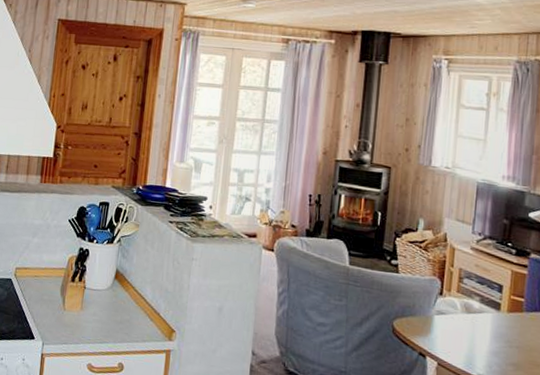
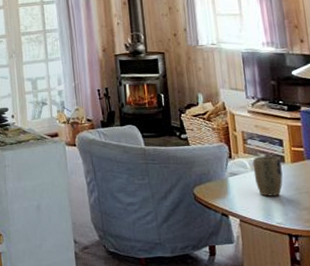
plant pot: none [463,299,497,345] -> present [252,156,283,197]

